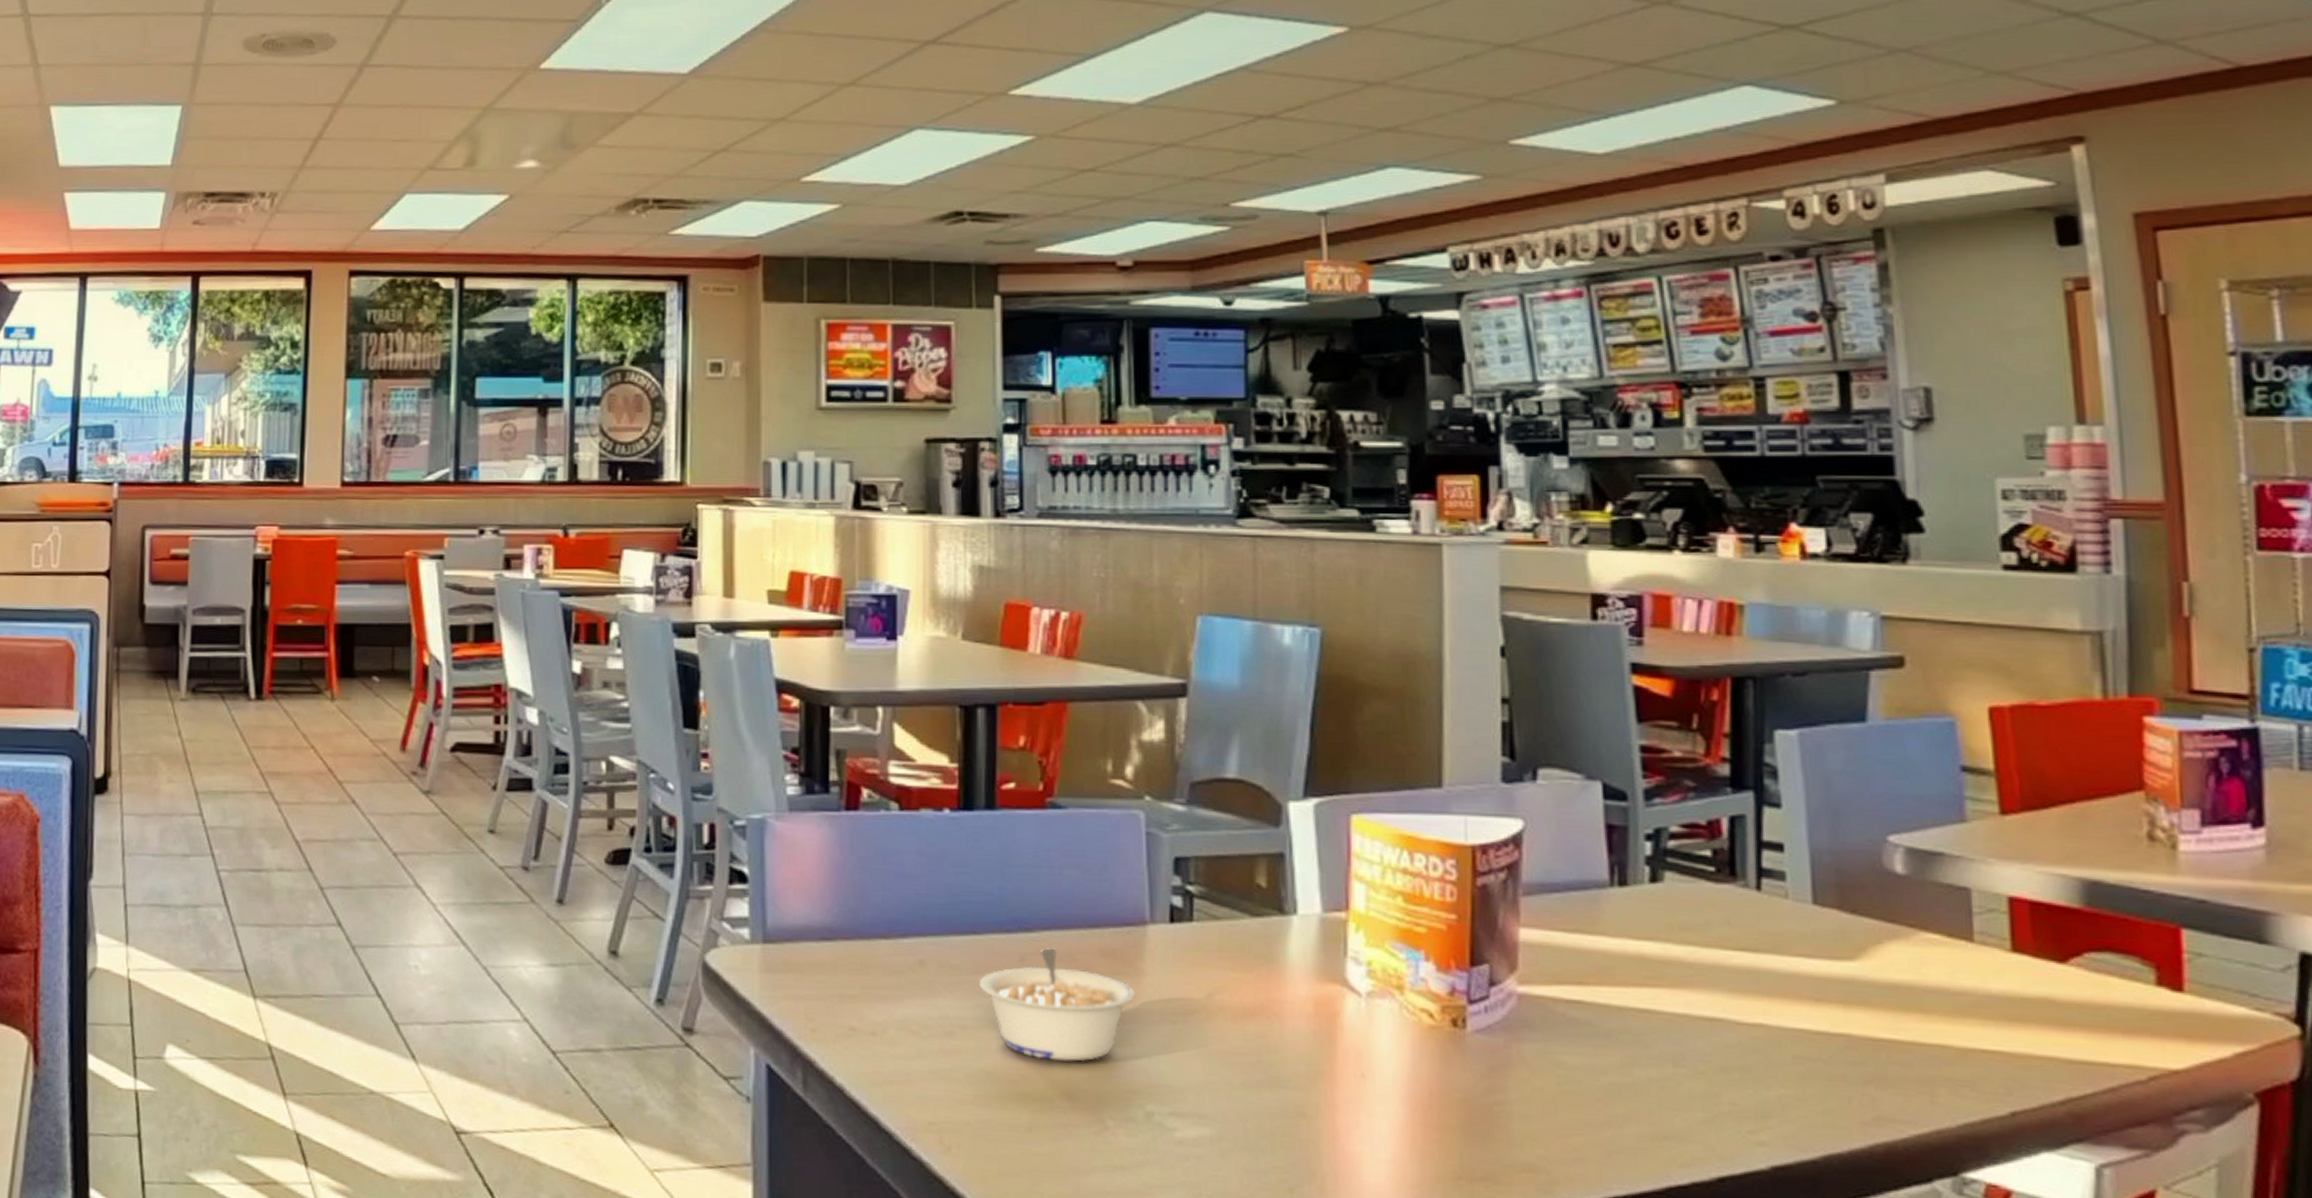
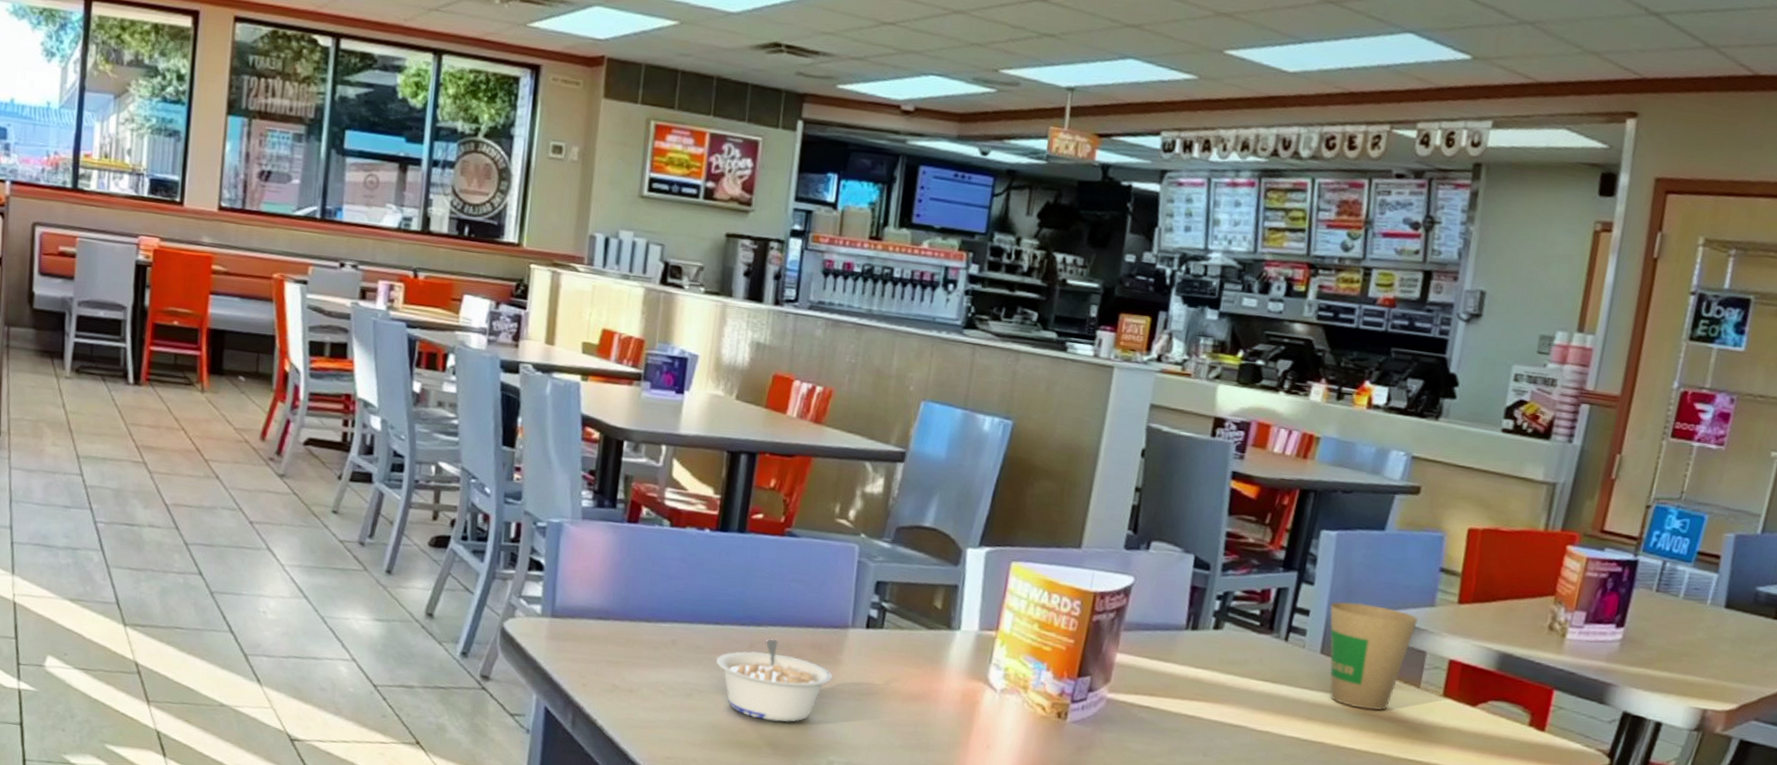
paper cup: none [1812,826,1946,980] -> present [1329,602,1418,710]

